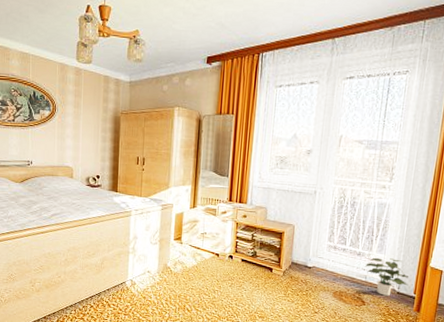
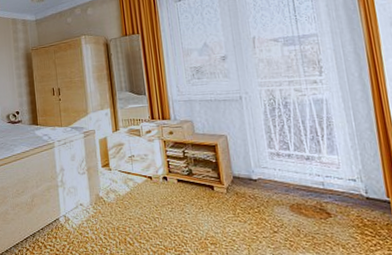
potted plant: present [365,257,408,296] -> none [319,159,377,204]

